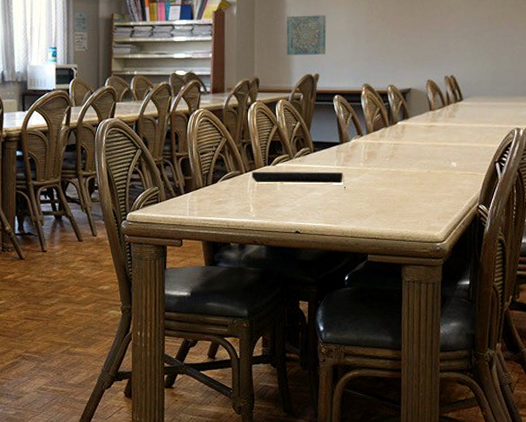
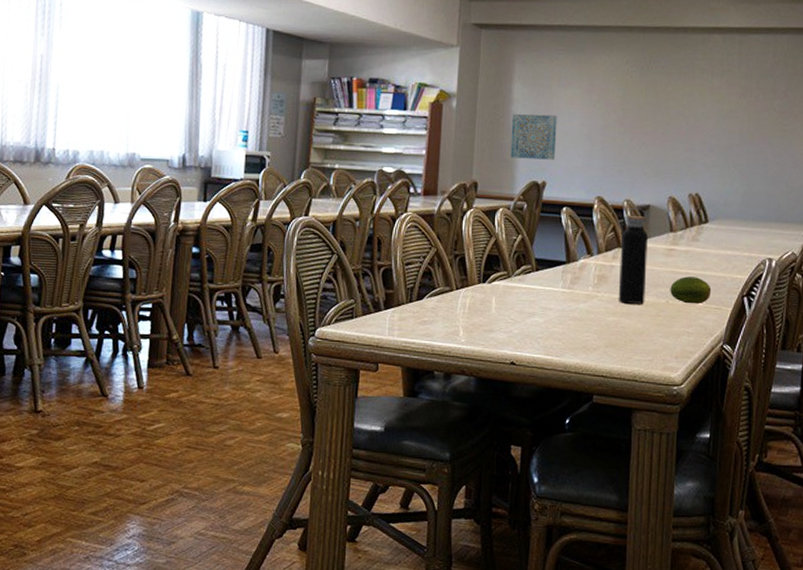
notepad: present [251,171,346,190] -> none [463,288,571,317]
water bottle: none [386,91,410,175] -> present [618,207,648,304]
fruit: none [431,148,467,172] -> present [670,276,712,305]

